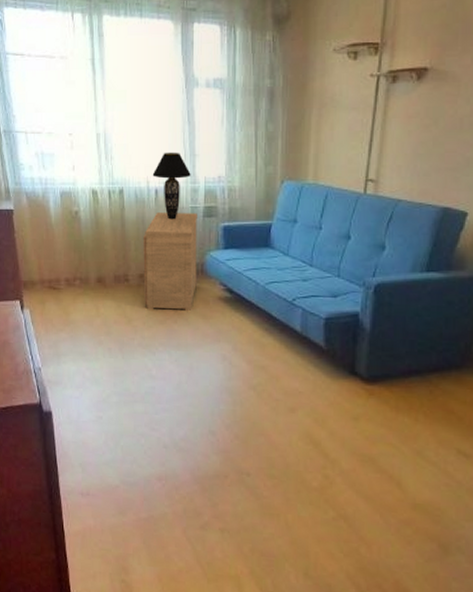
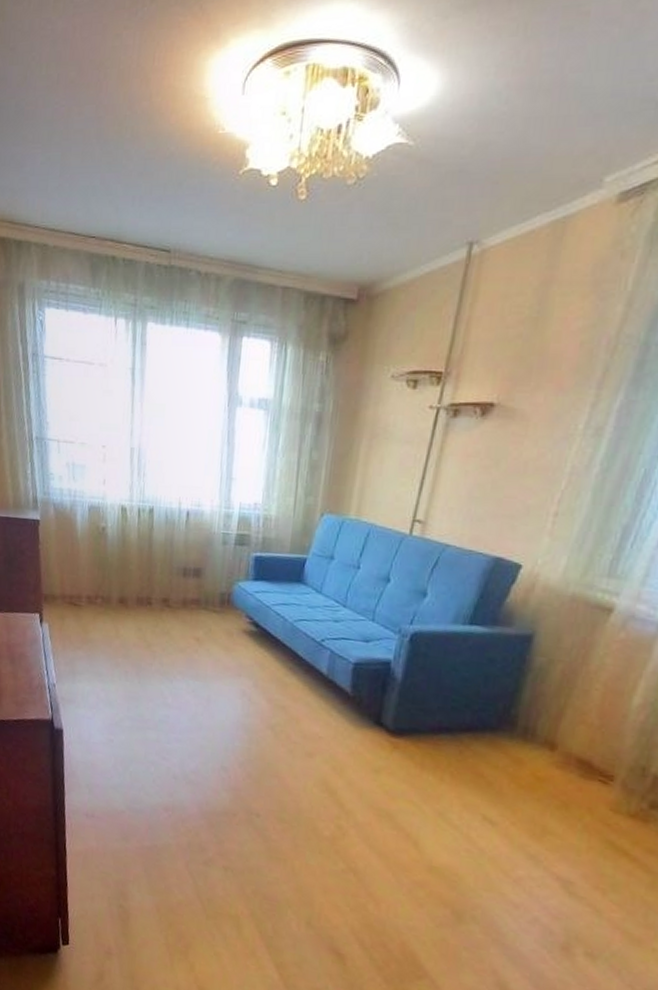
side table: present [143,213,197,311] -> none [165,536,229,641]
table lamp: present [152,153,191,220] -> none [185,474,226,545]

